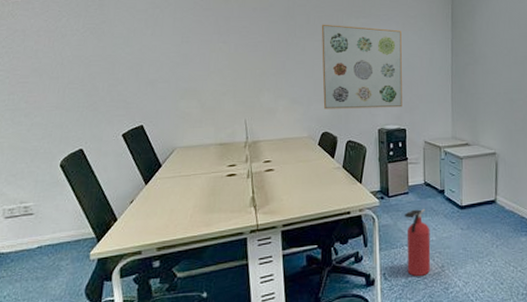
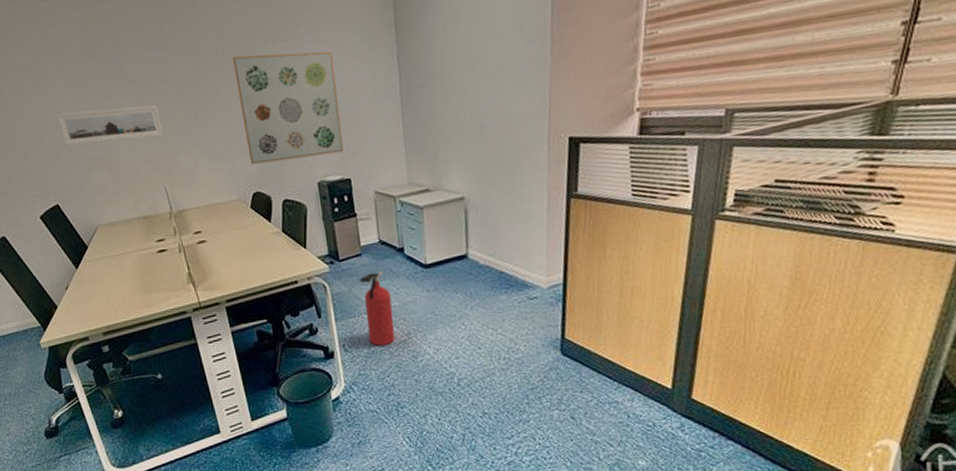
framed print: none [160,49,253,78] -> present [56,105,164,146]

